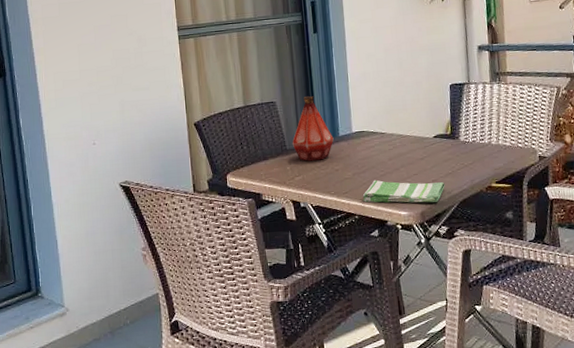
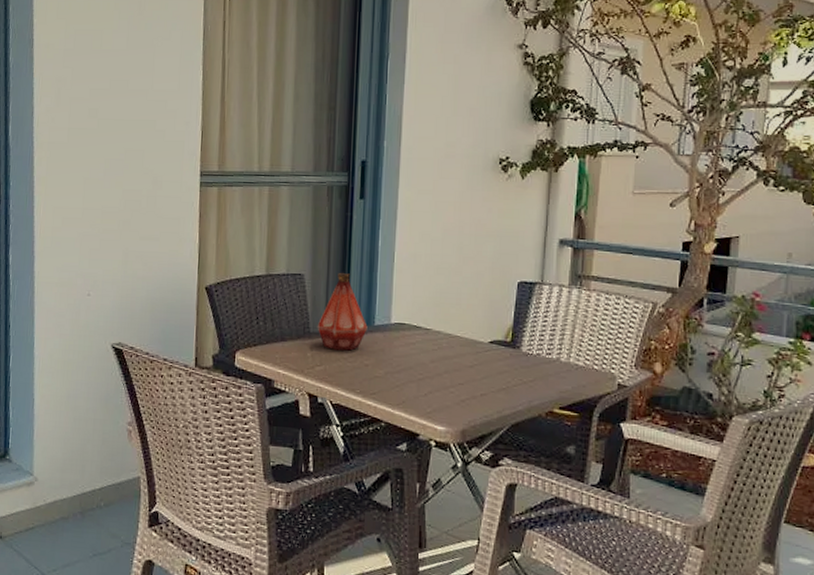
dish towel: present [362,179,445,203] -> none [393,383,496,421]

